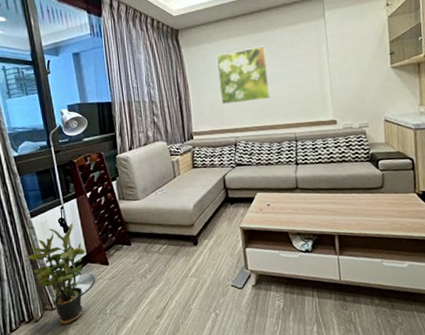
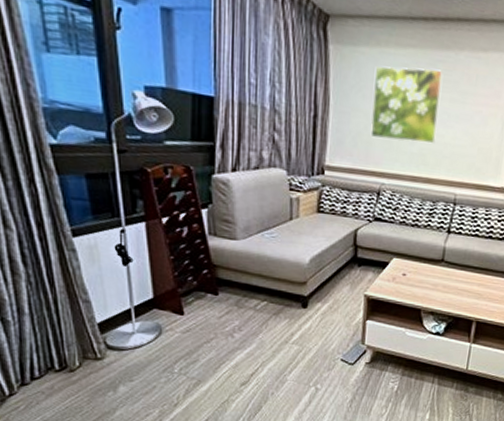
potted plant: present [26,222,86,325] -> none [61,252,152,380]

